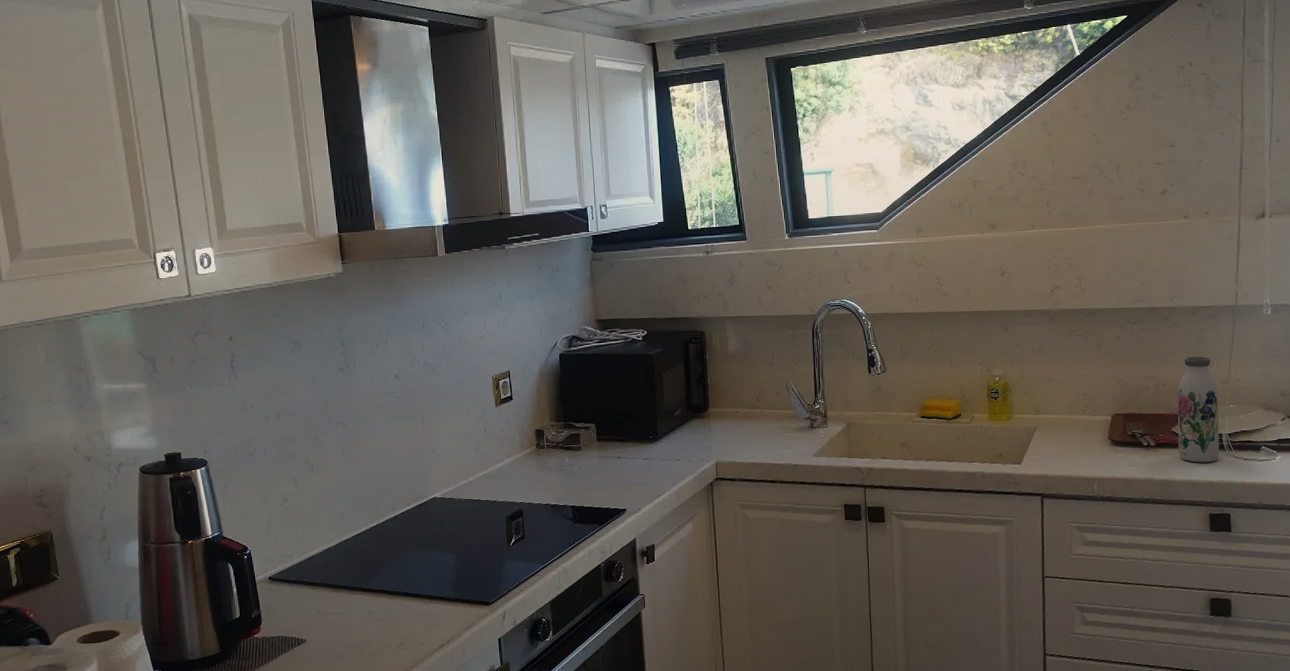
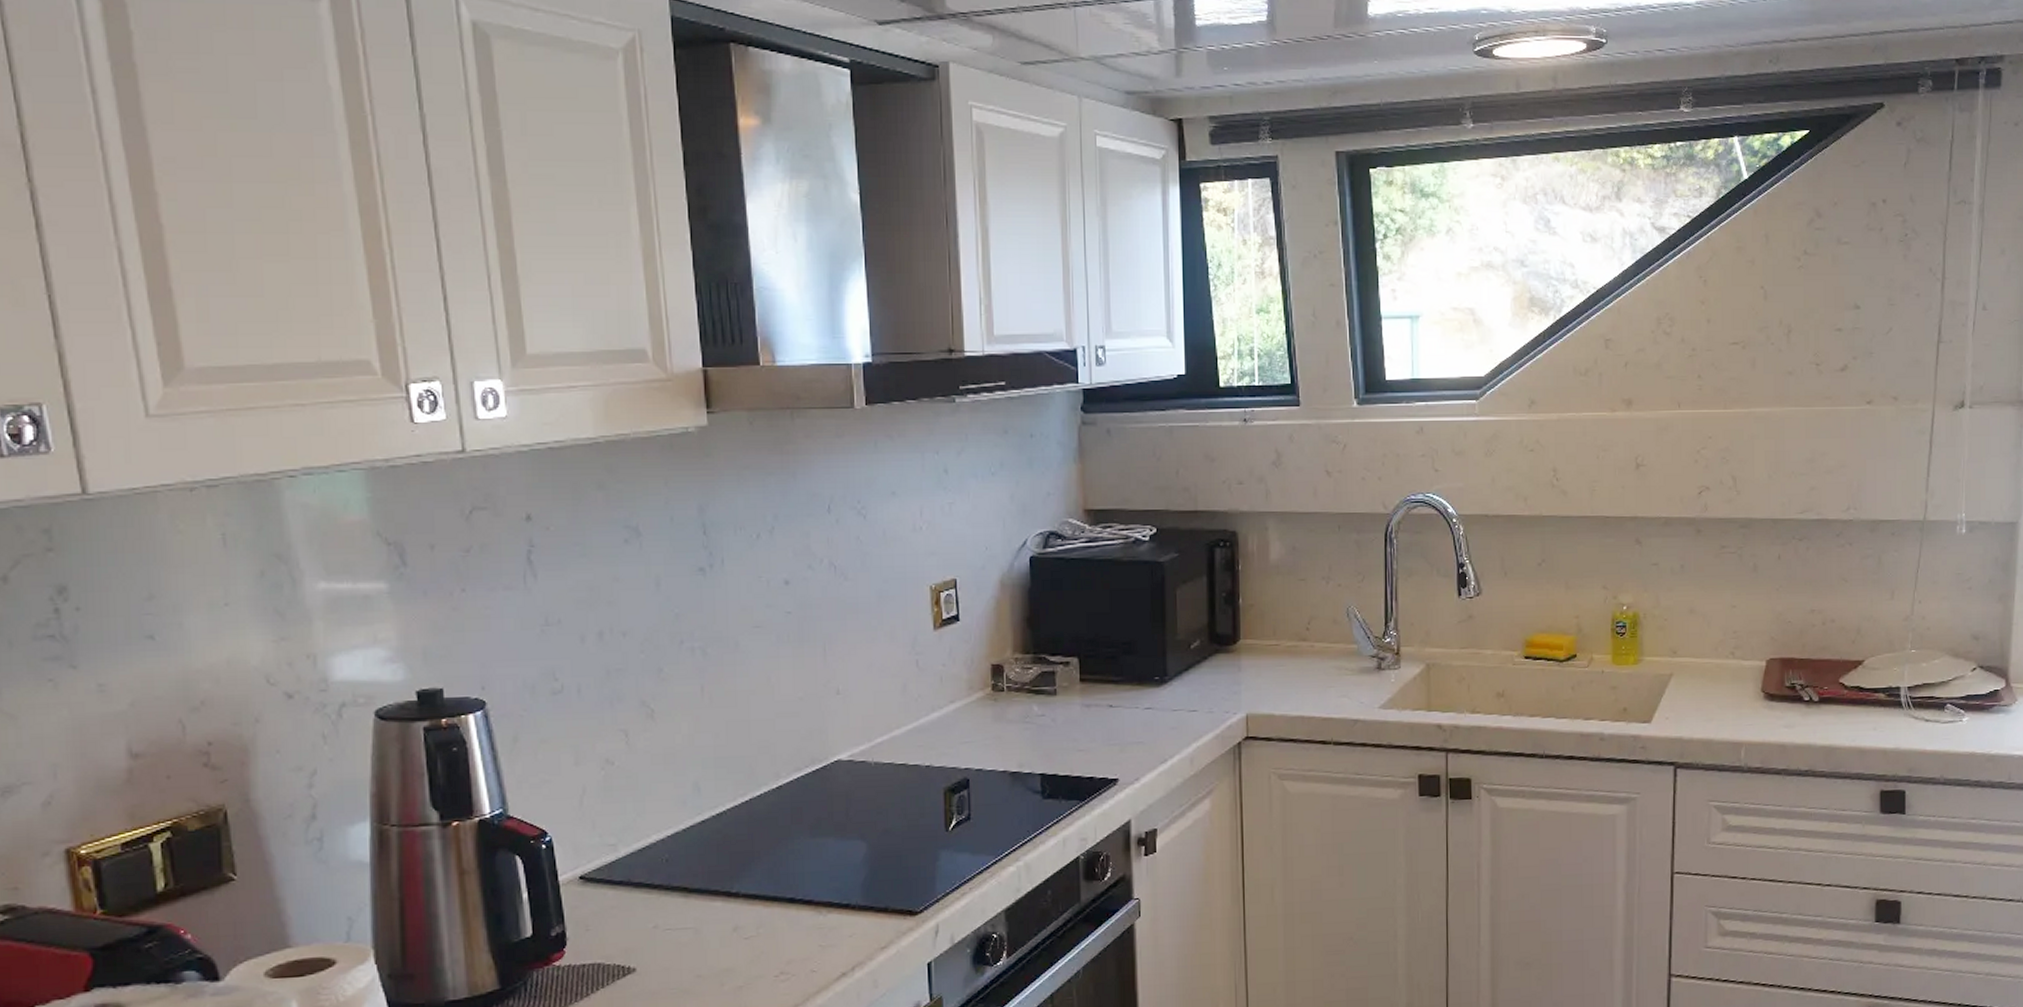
water bottle: present [1177,356,1220,463] -> none [1846,585,1898,724]

